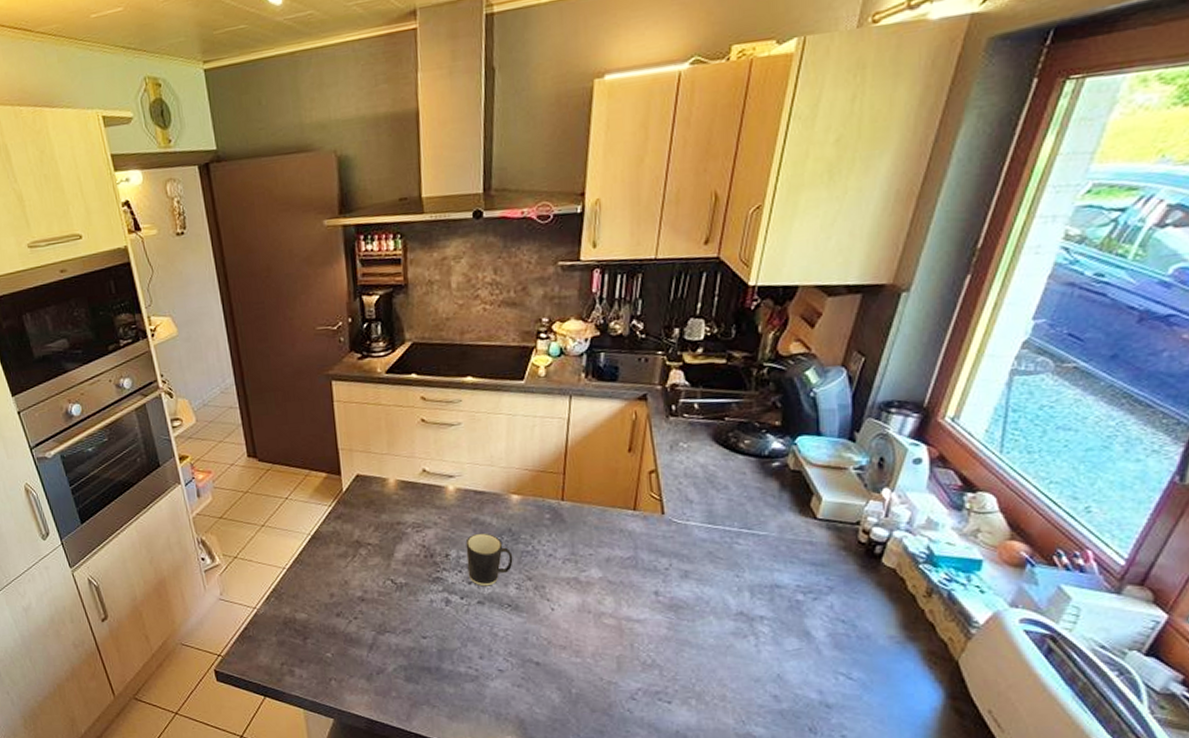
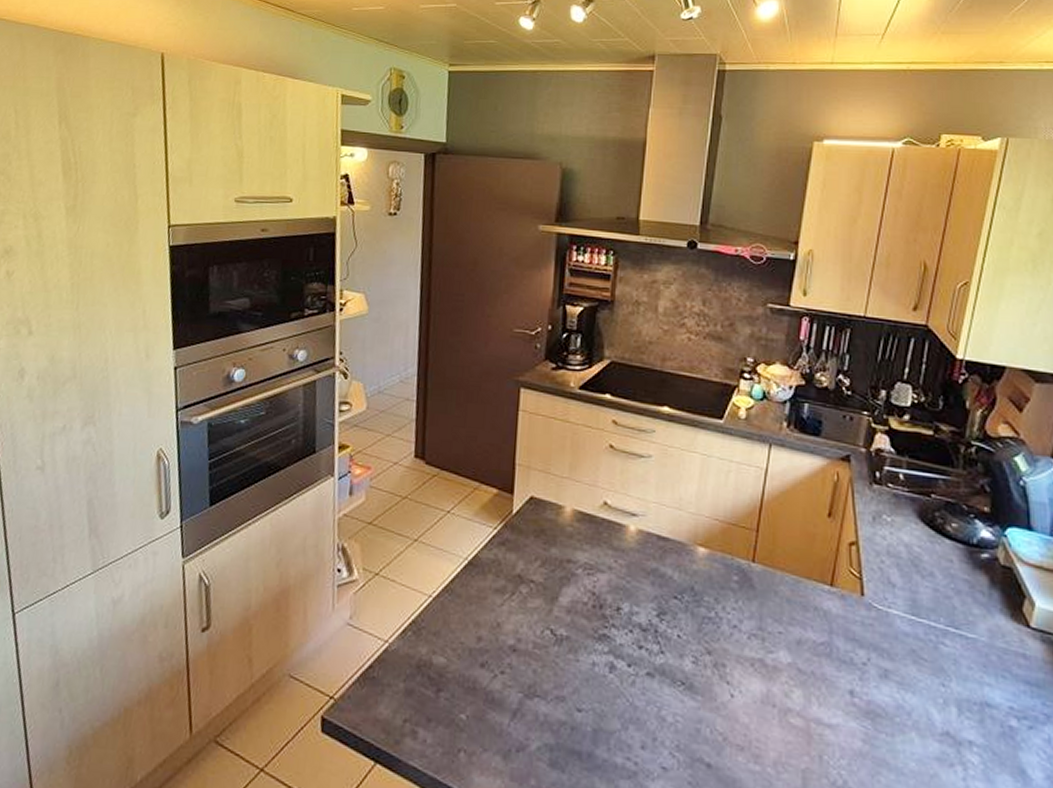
mug: present [465,532,513,587] -> none [639,586,693,655]

